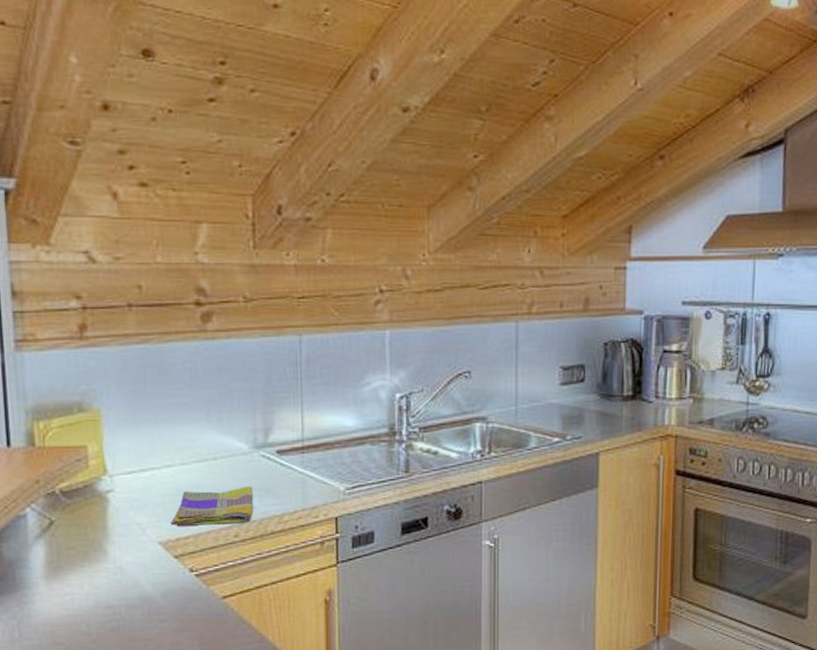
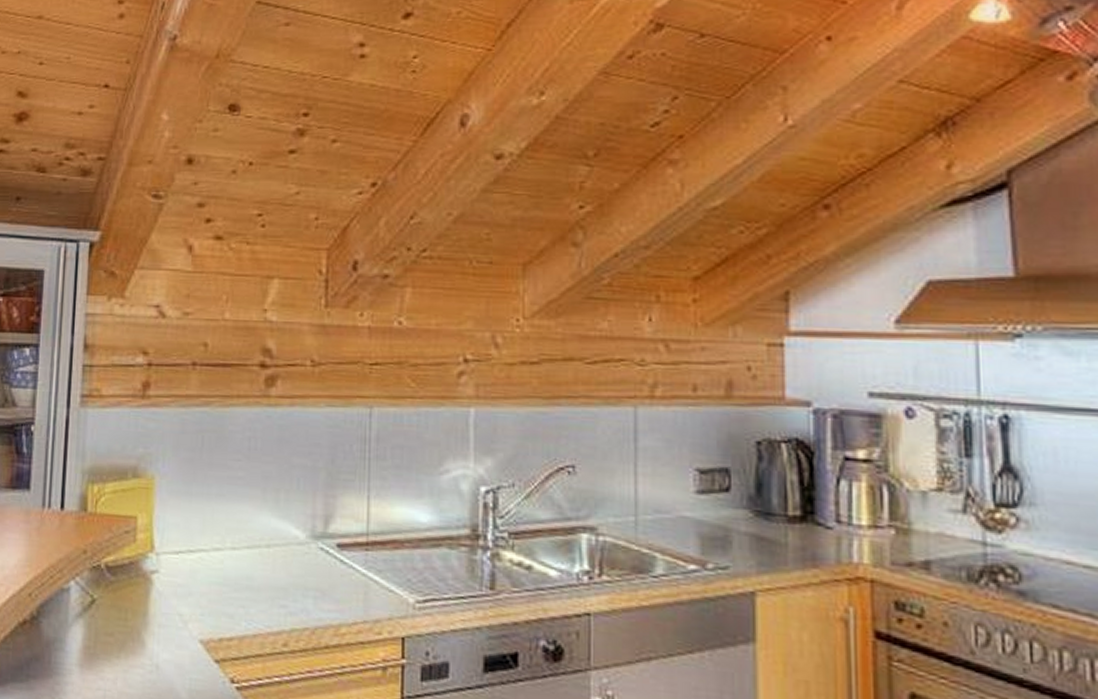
dish towel: present [170,486,253,527] -> none [214,581,307,630]

